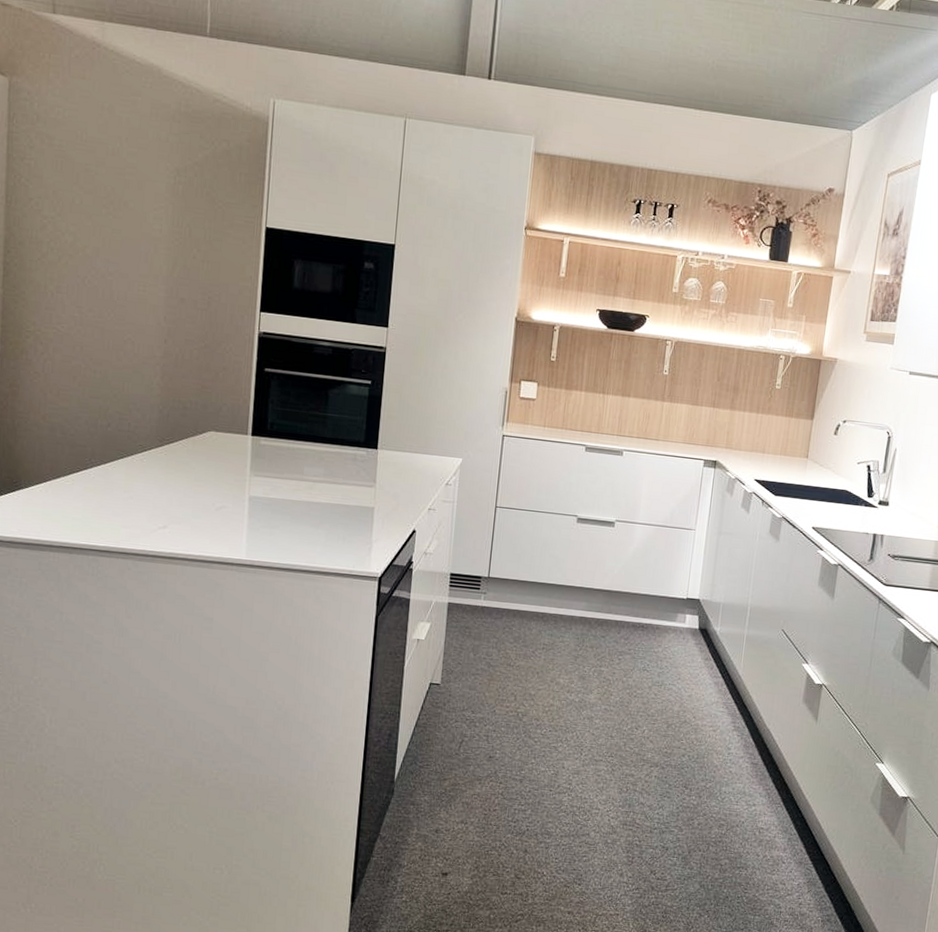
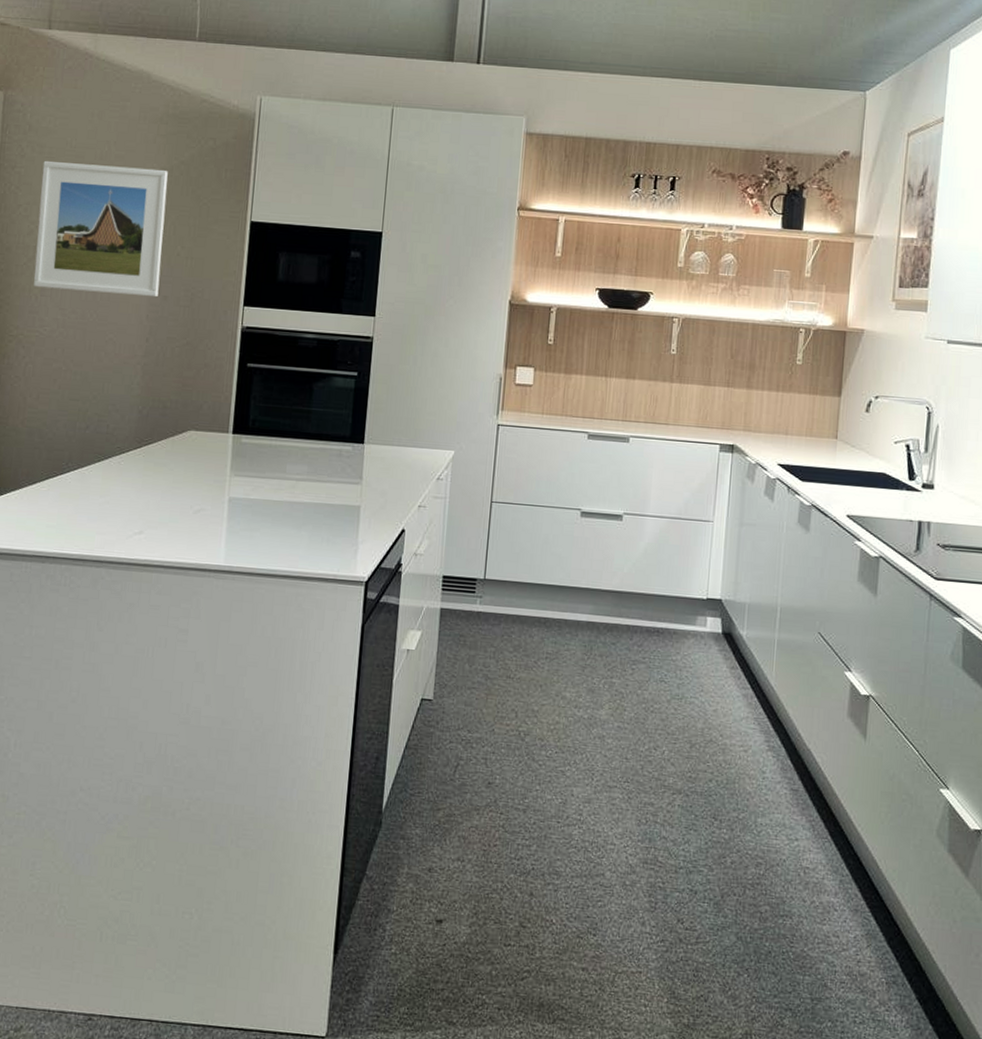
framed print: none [48,154,182,299] -> present [33,161,168,298]

